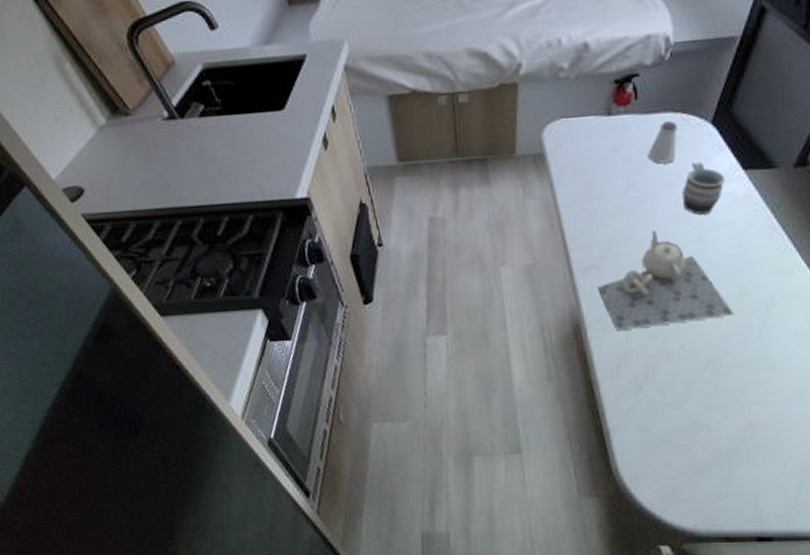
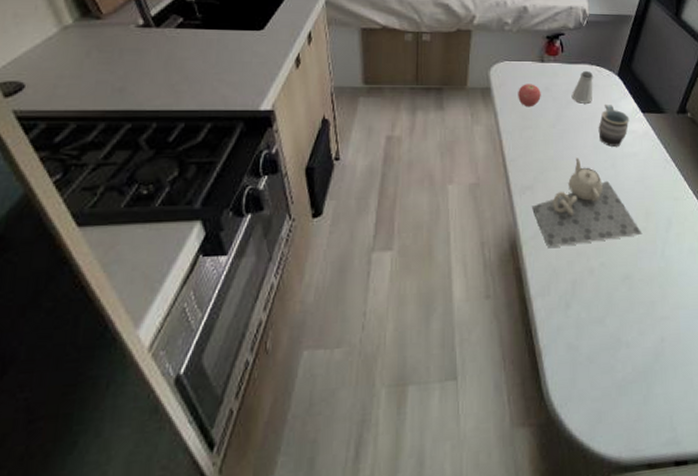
apple: none [578,144,608,174] -> present [518,84,541,107]

